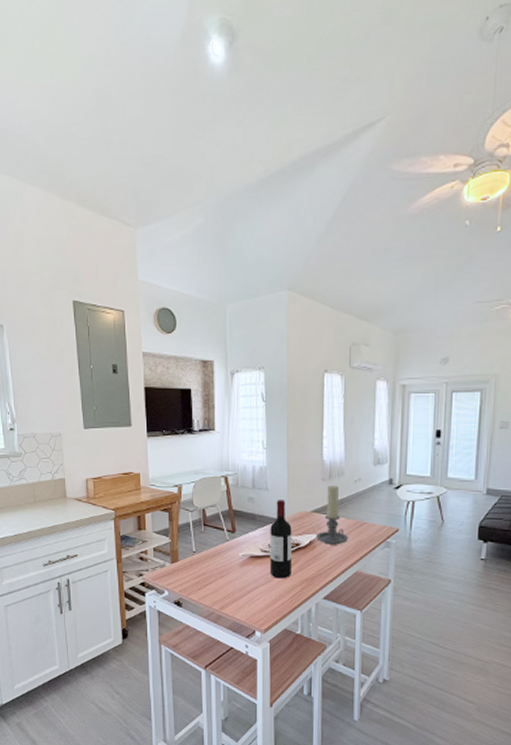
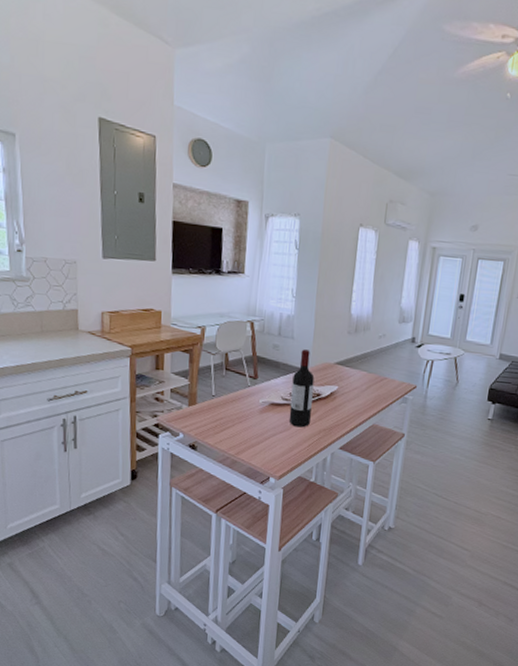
candle holder: present [316,485,349,545] -> none [338,338,369,398]

